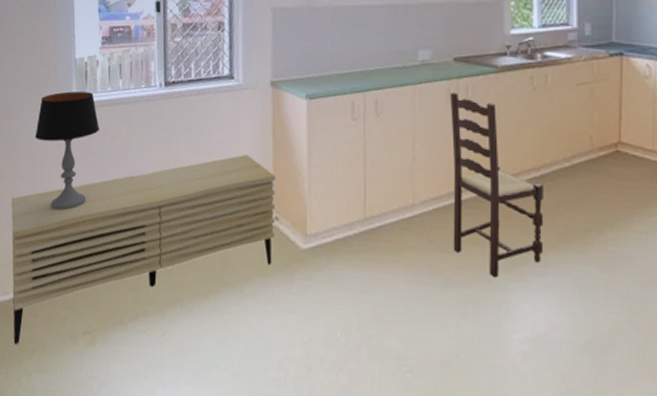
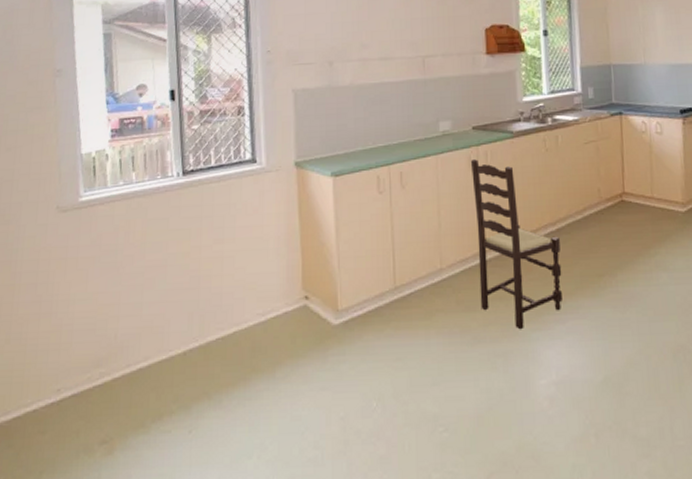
sideboard: present [11,155,276,345] -> none [10,237,305,467]
table lamp: present [35,91,99,211] -> none [37,188,111,316]

